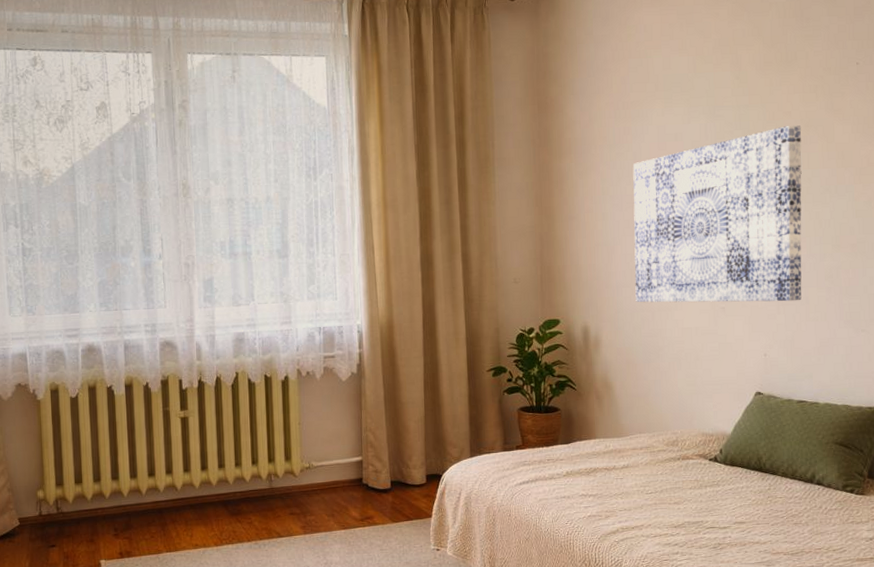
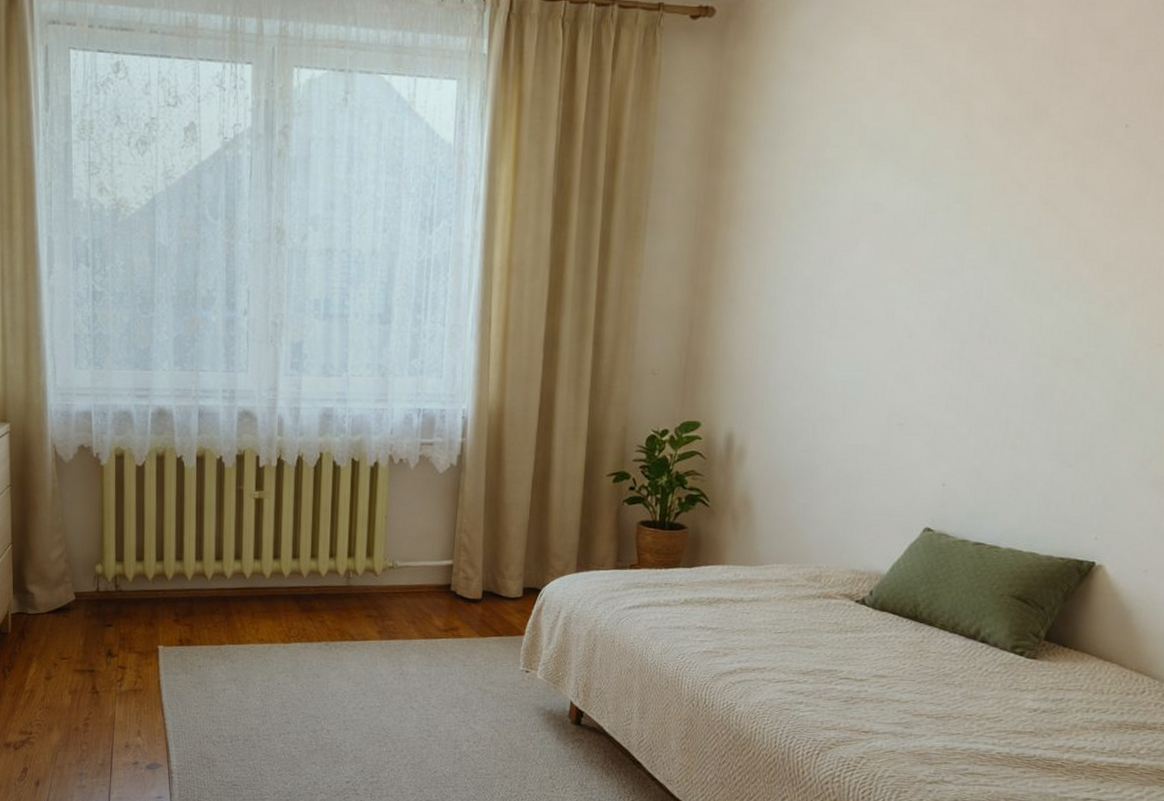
wall art: present [632,125,802,303] -> none [795,202,1039,423]

